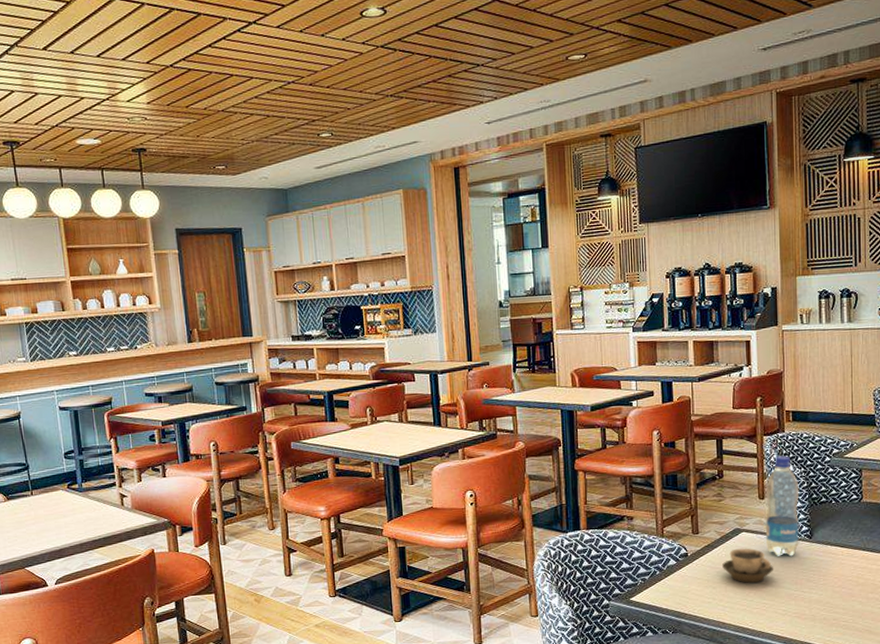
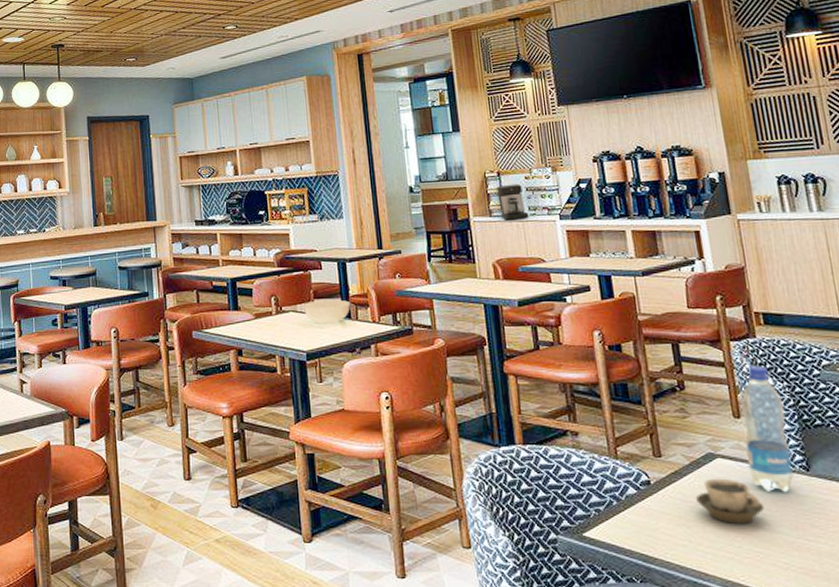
bowl: none [396,409,441,433] -> present [302,299,351,325]
coffee maker: none [579,298,606,333] -> present [497,184,530,220]

